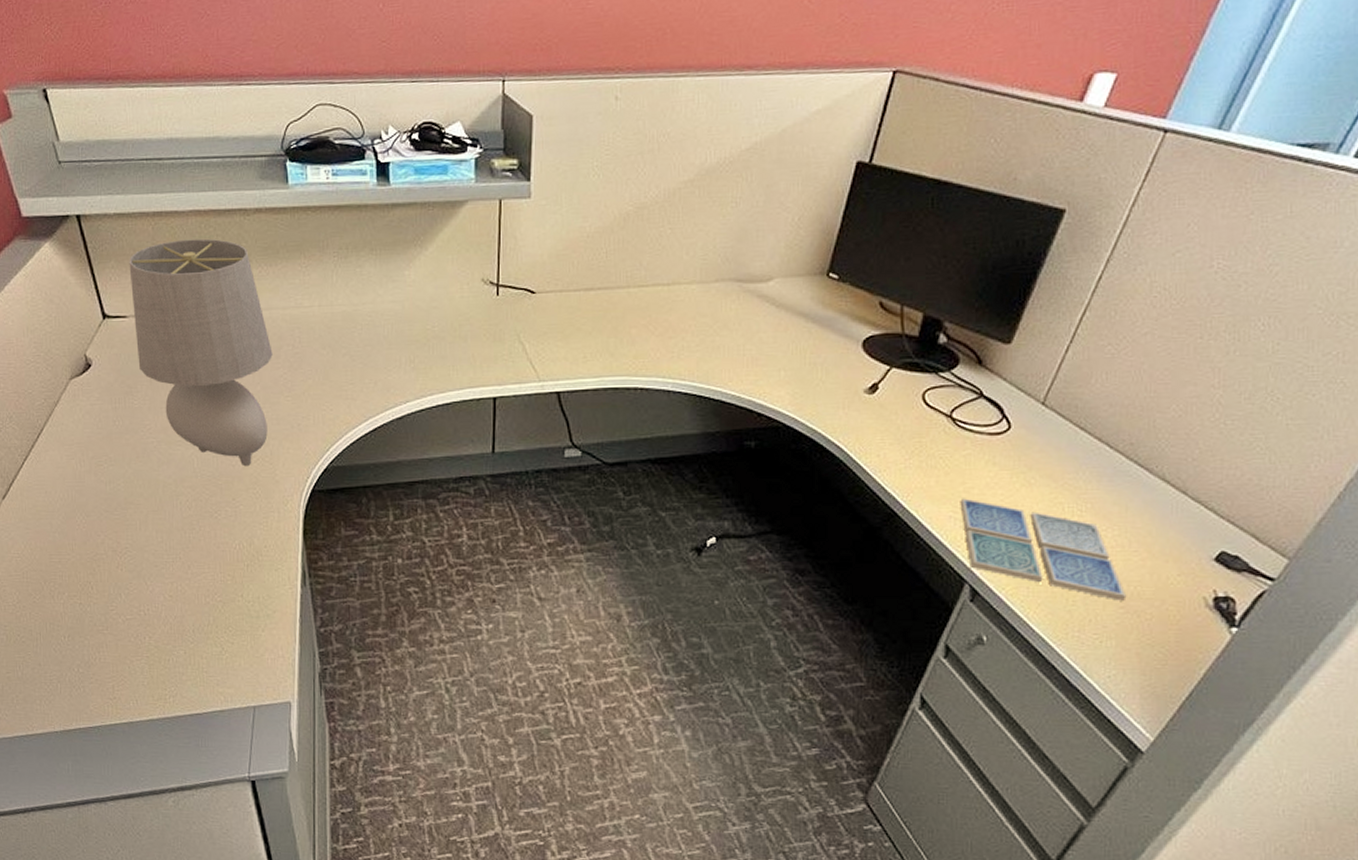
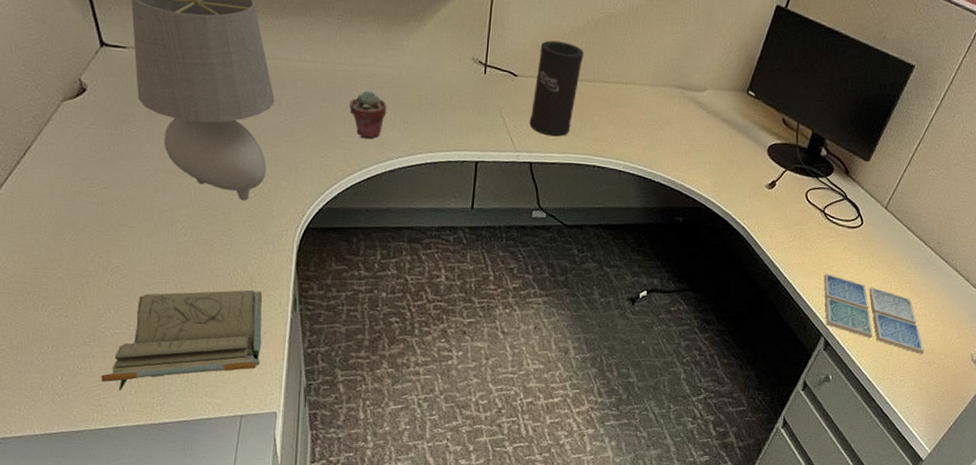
book: none [114,564,272,682] -> present [101,289,262,391]
potted succulent: none [350,330,391,385] -> present [349,90,387,139]
speaker: none [553,245,613,359] -> present [529,40,584,137]

